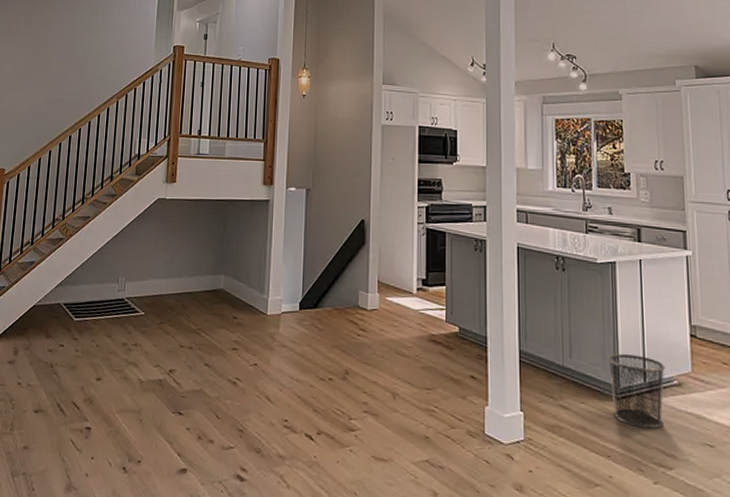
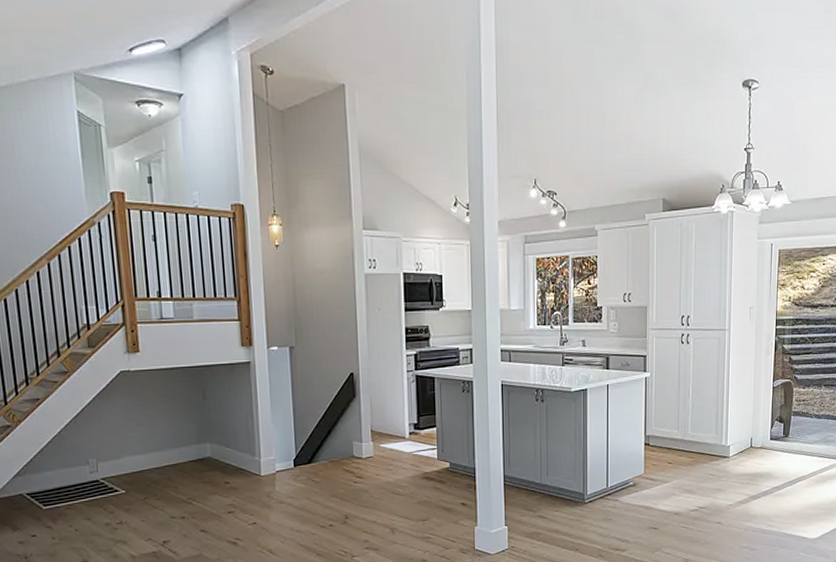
waste bin: present [607,354,665,429] -> none [578,466,624,523]

